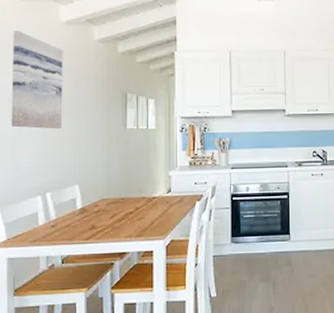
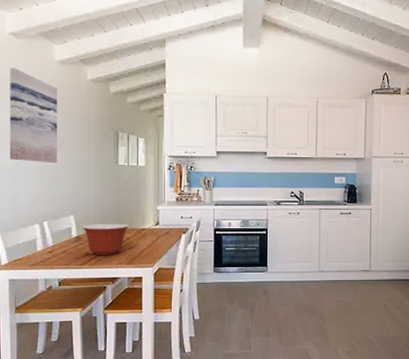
mixing bowl: none [87,192,138,228] -> present [81,223,129,255]

